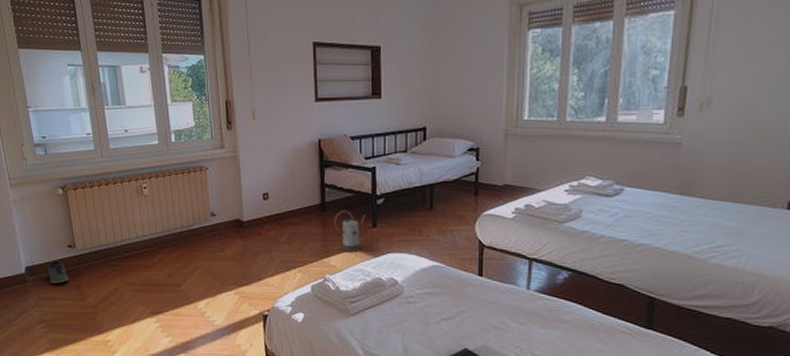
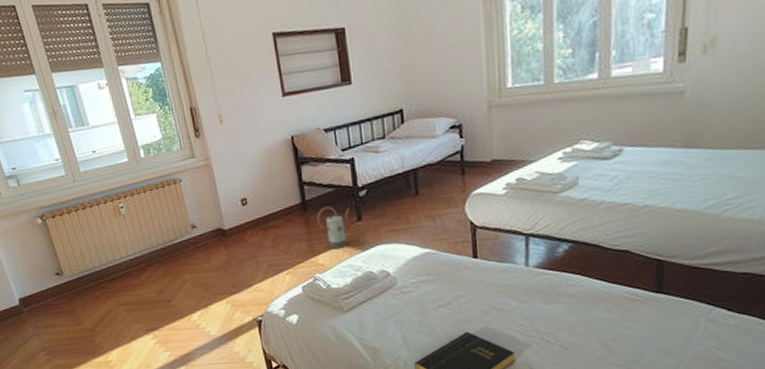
shoe: present [47,260,69,284] -> none [39,289,63,312]

